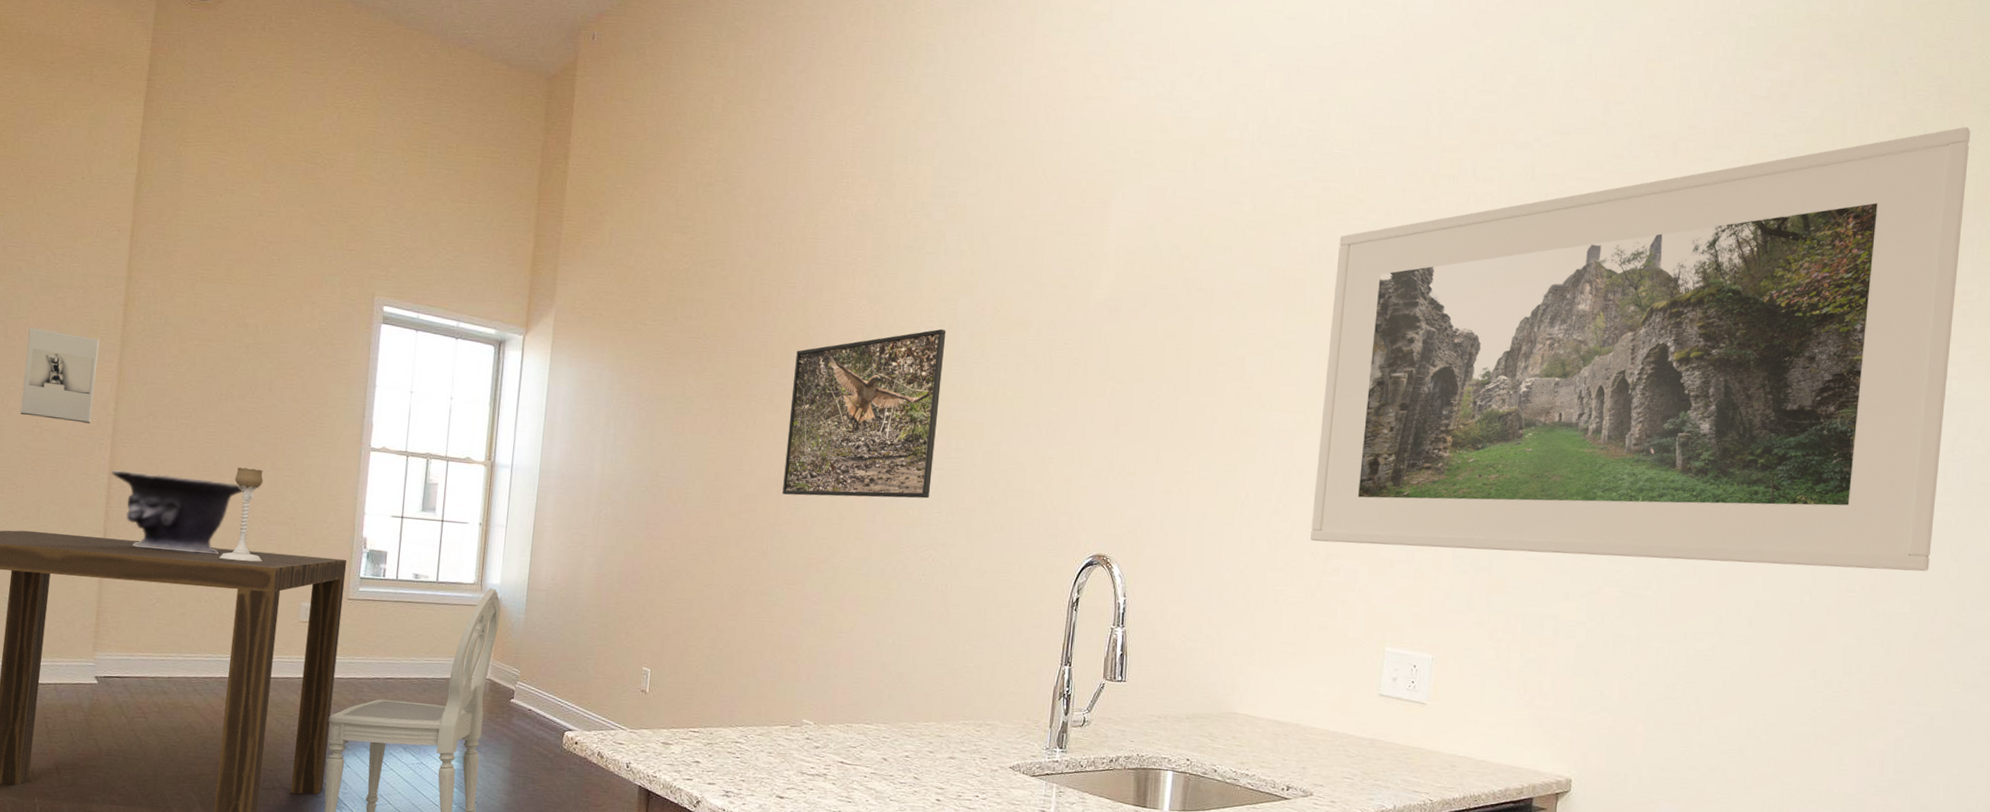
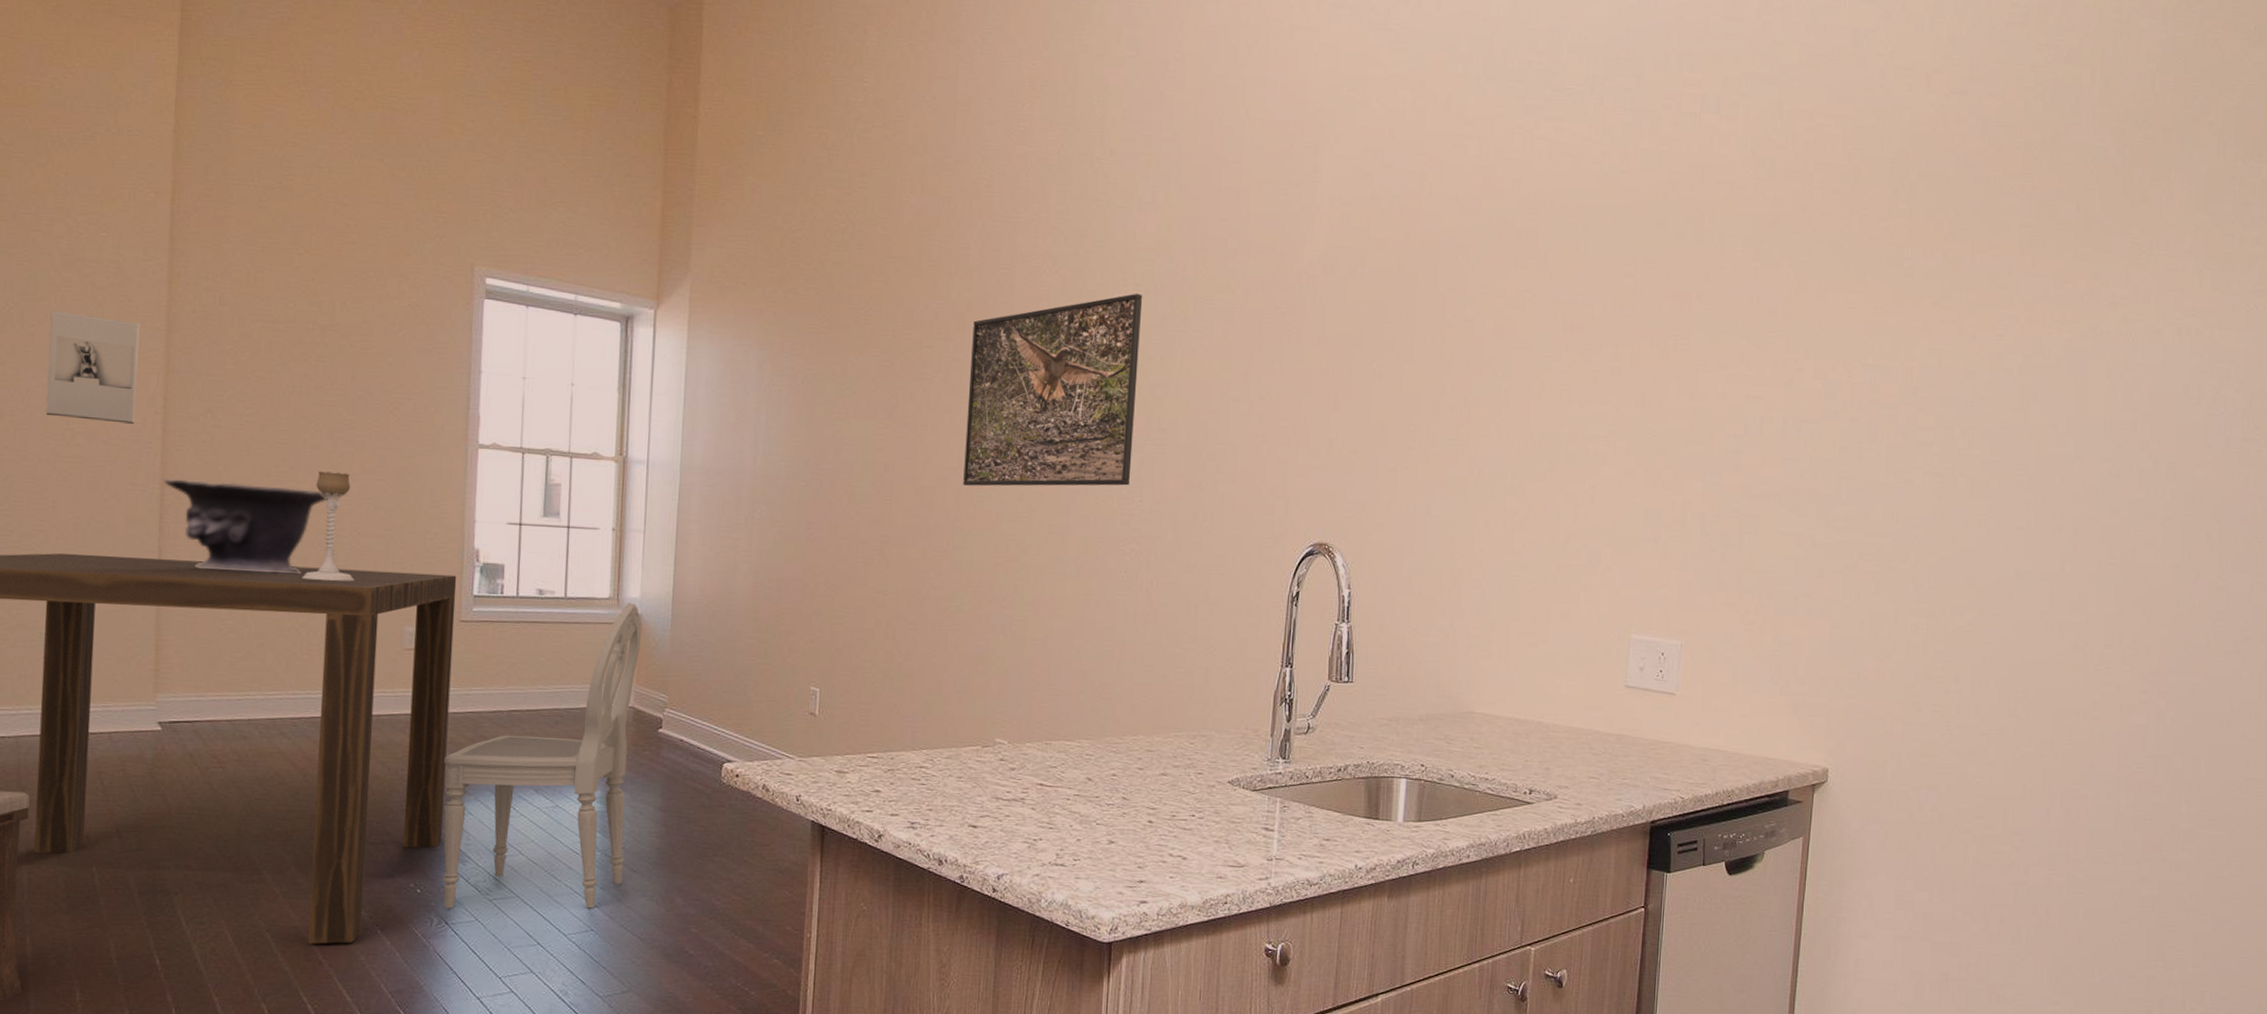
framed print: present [1310,127,1971,572] -> none [1549,56,2232,535]

